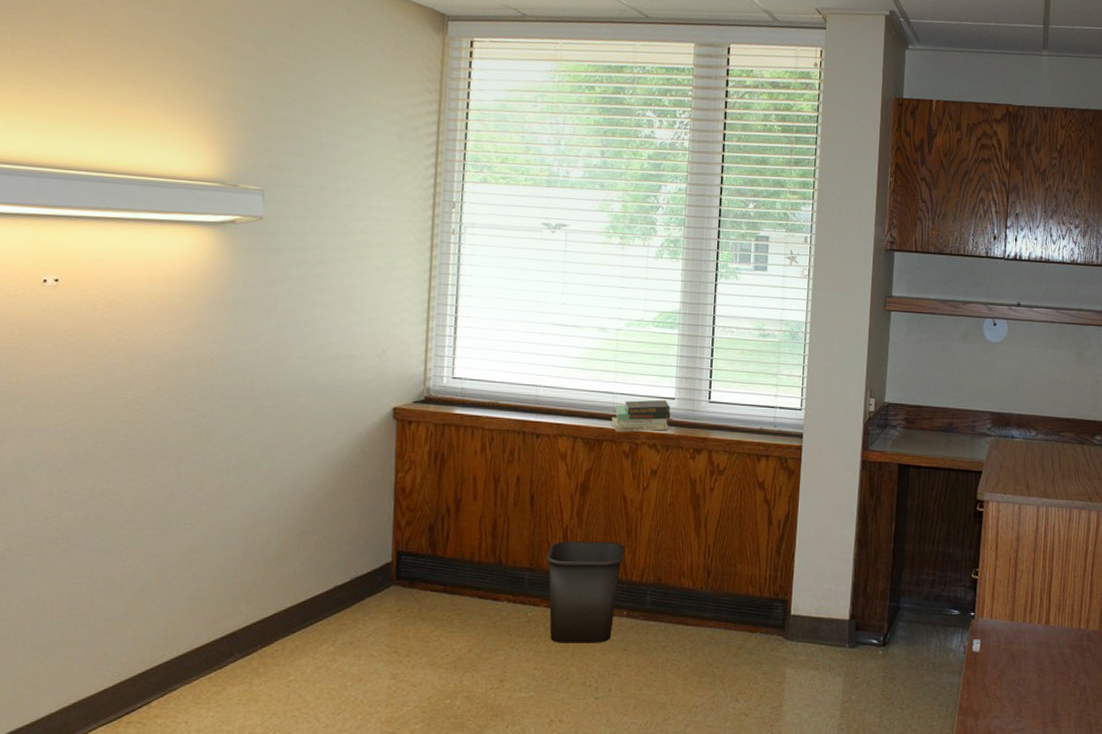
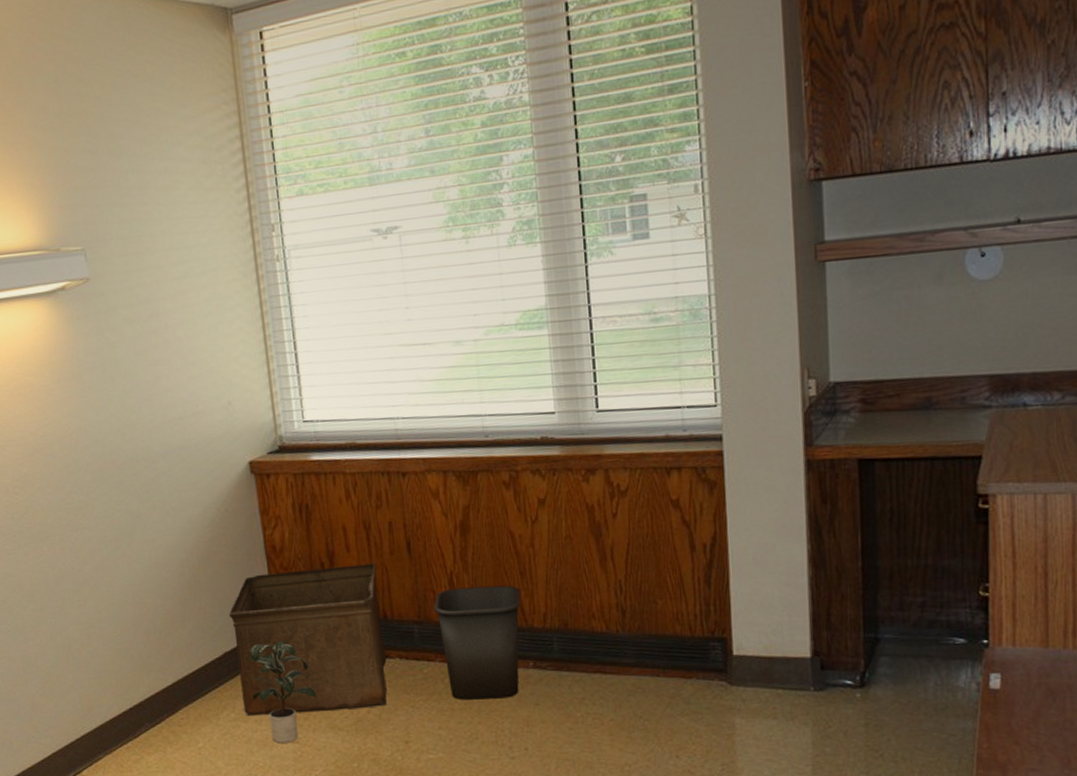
storage bin: none [344,512,500,650] -> present [228,564,388,715]
potted plant: none [355,578,421,679] -> present [248,640,316,744]
books: present [611,400,671,432] -> none [483,415,553,460]

